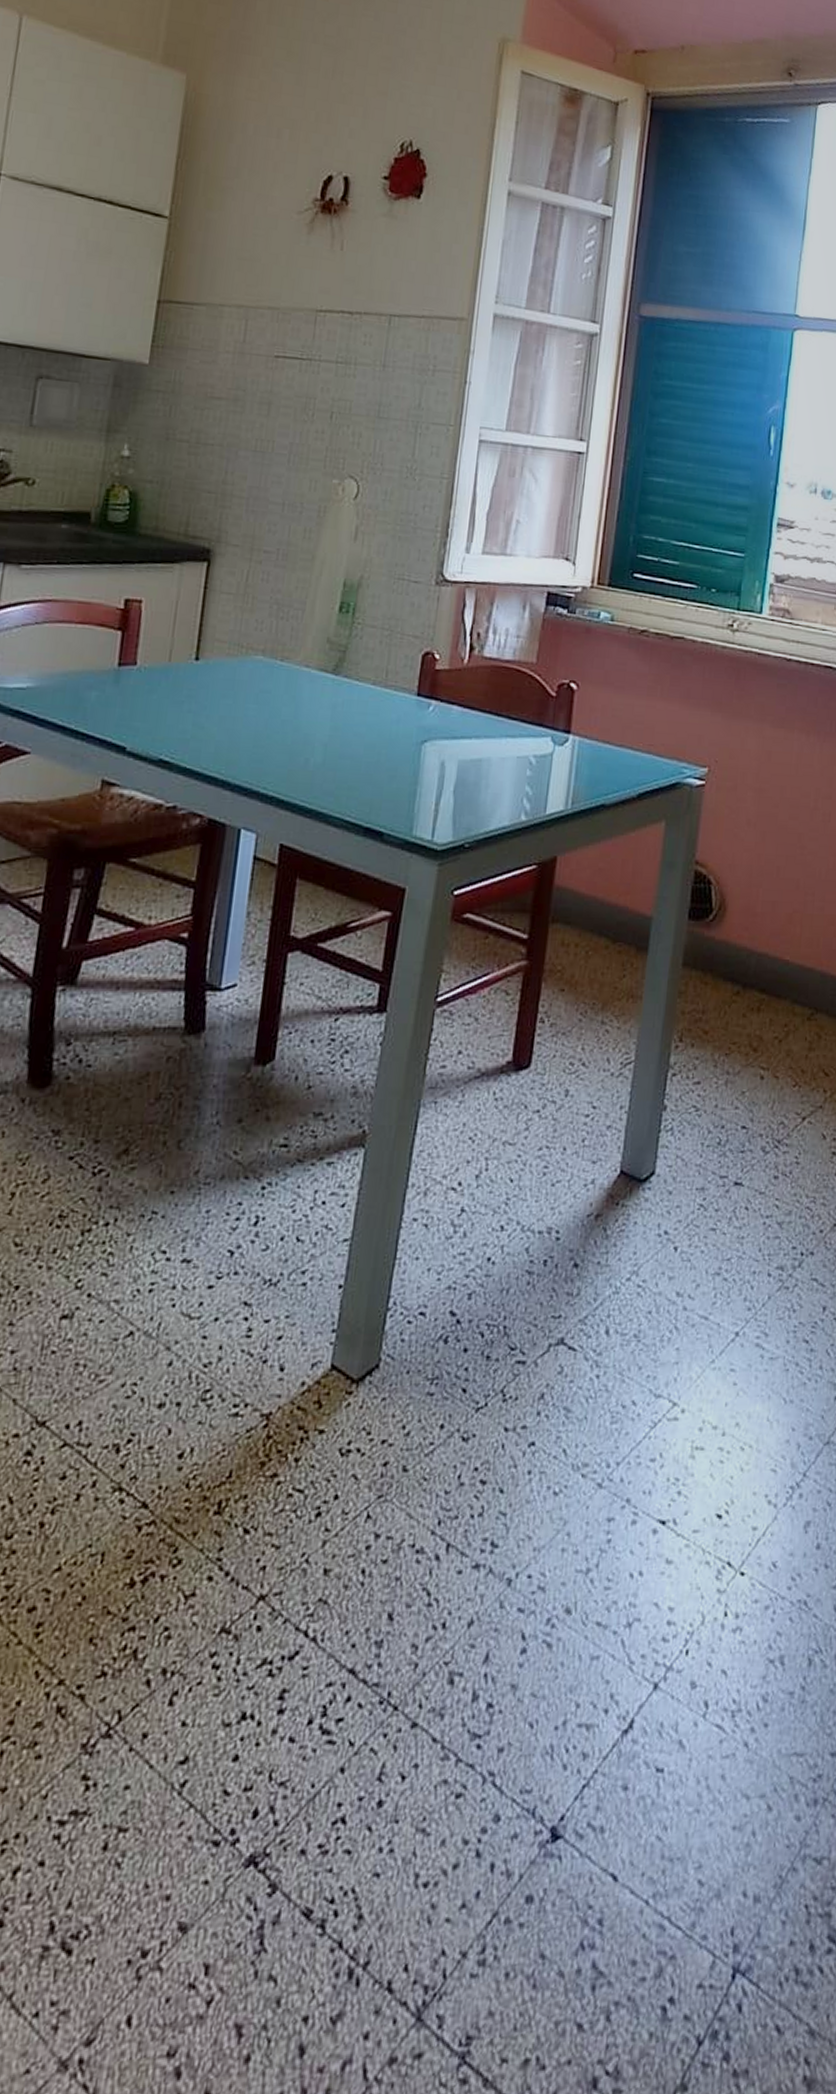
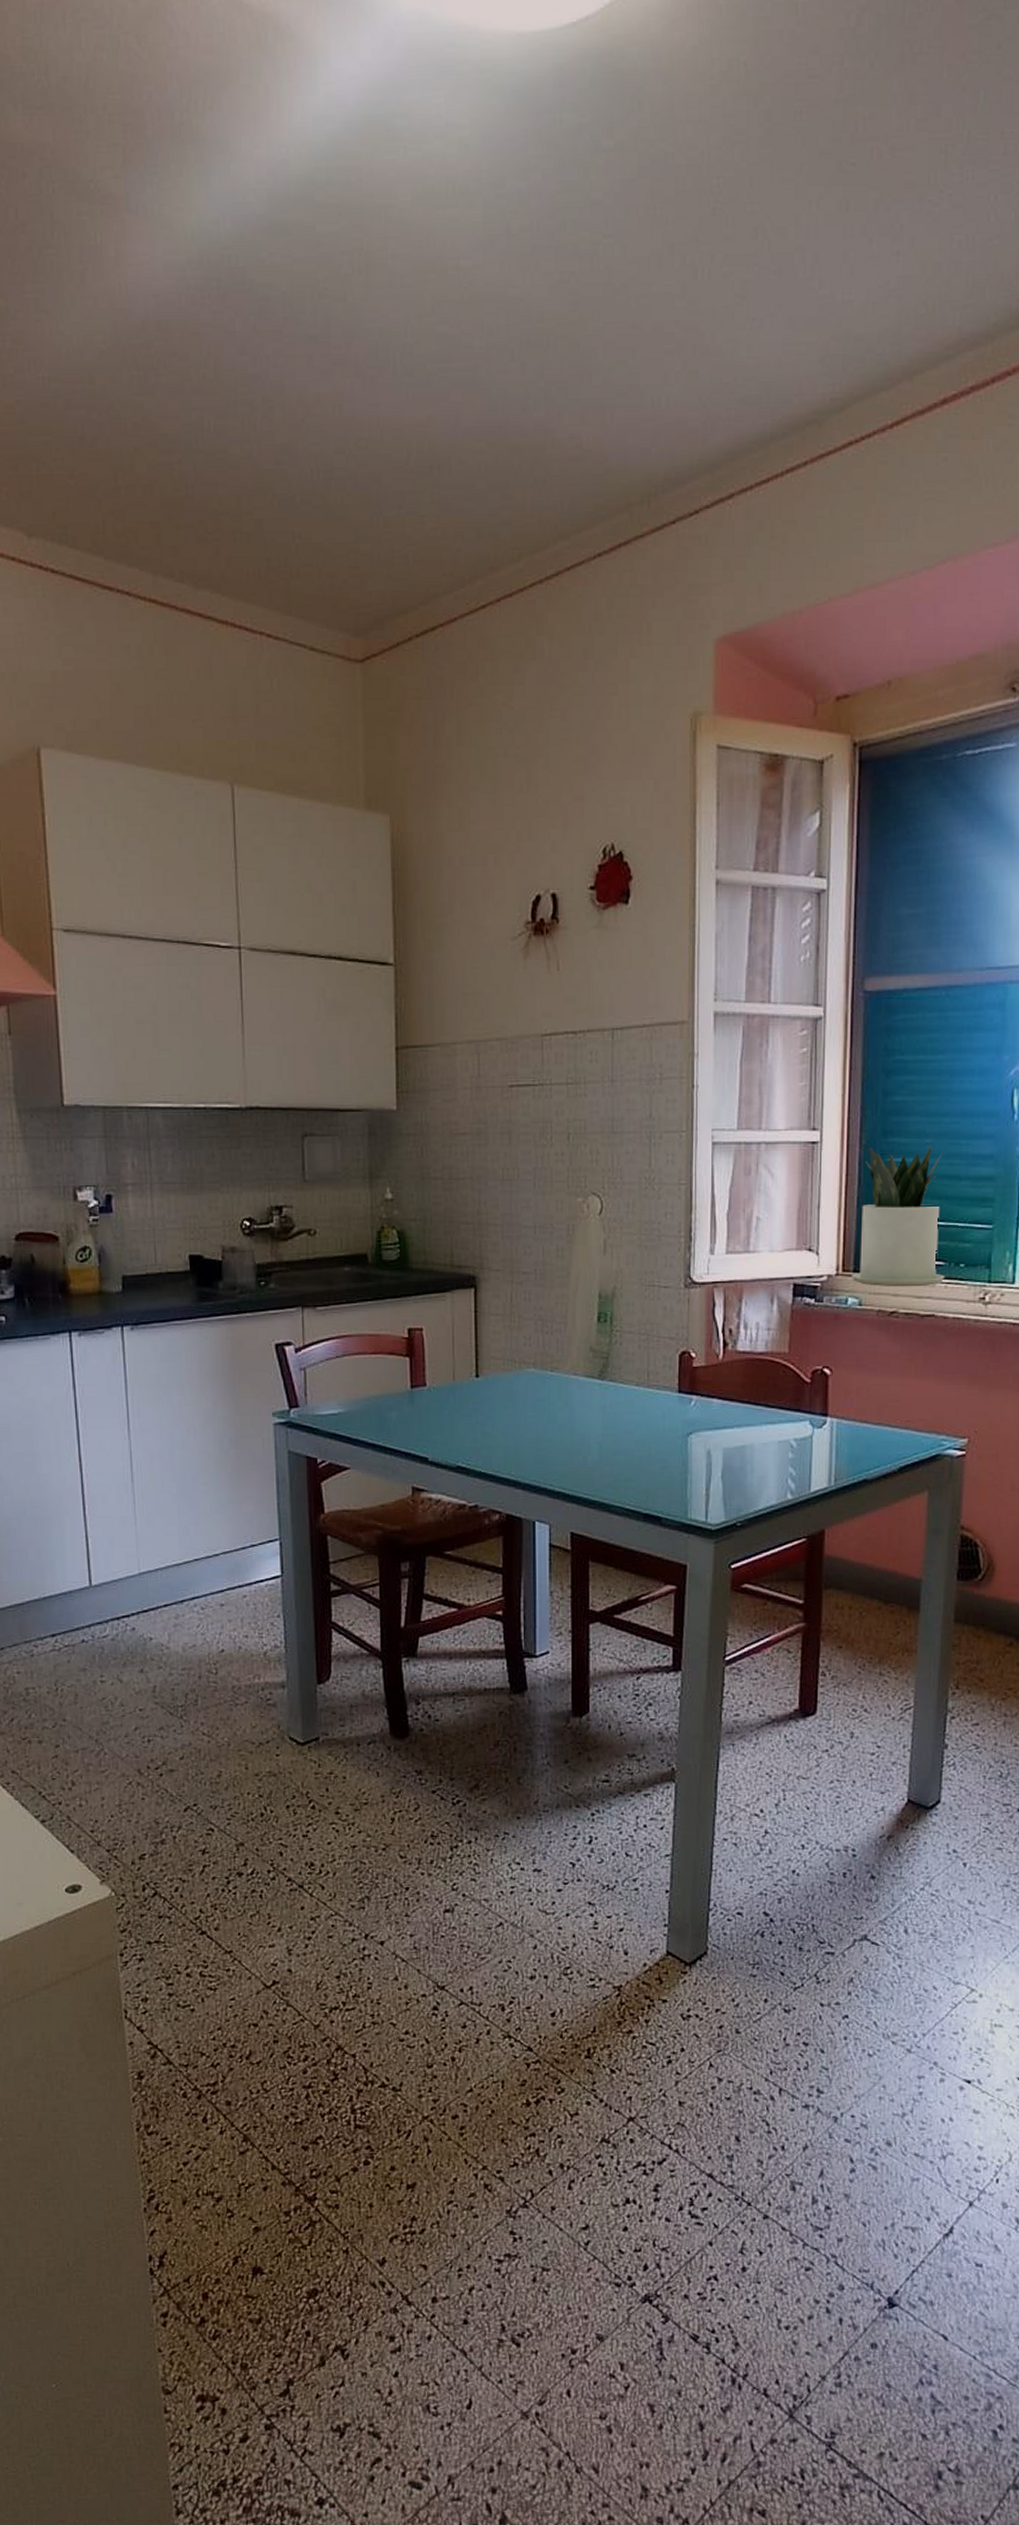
planter: none [606,463,701,608] -> present [851,1145,945,1287]

